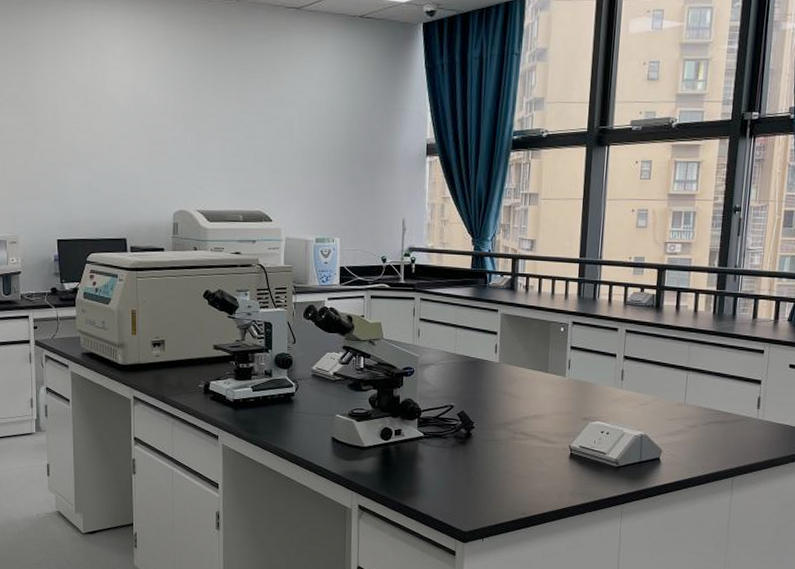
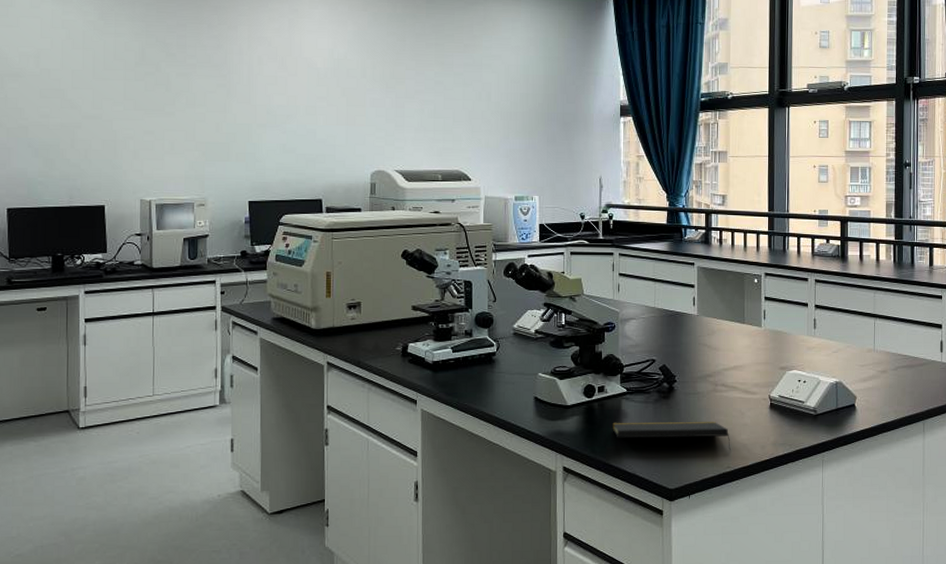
notepad: none [408,465,527,497] -> present [612,421,731,450]

